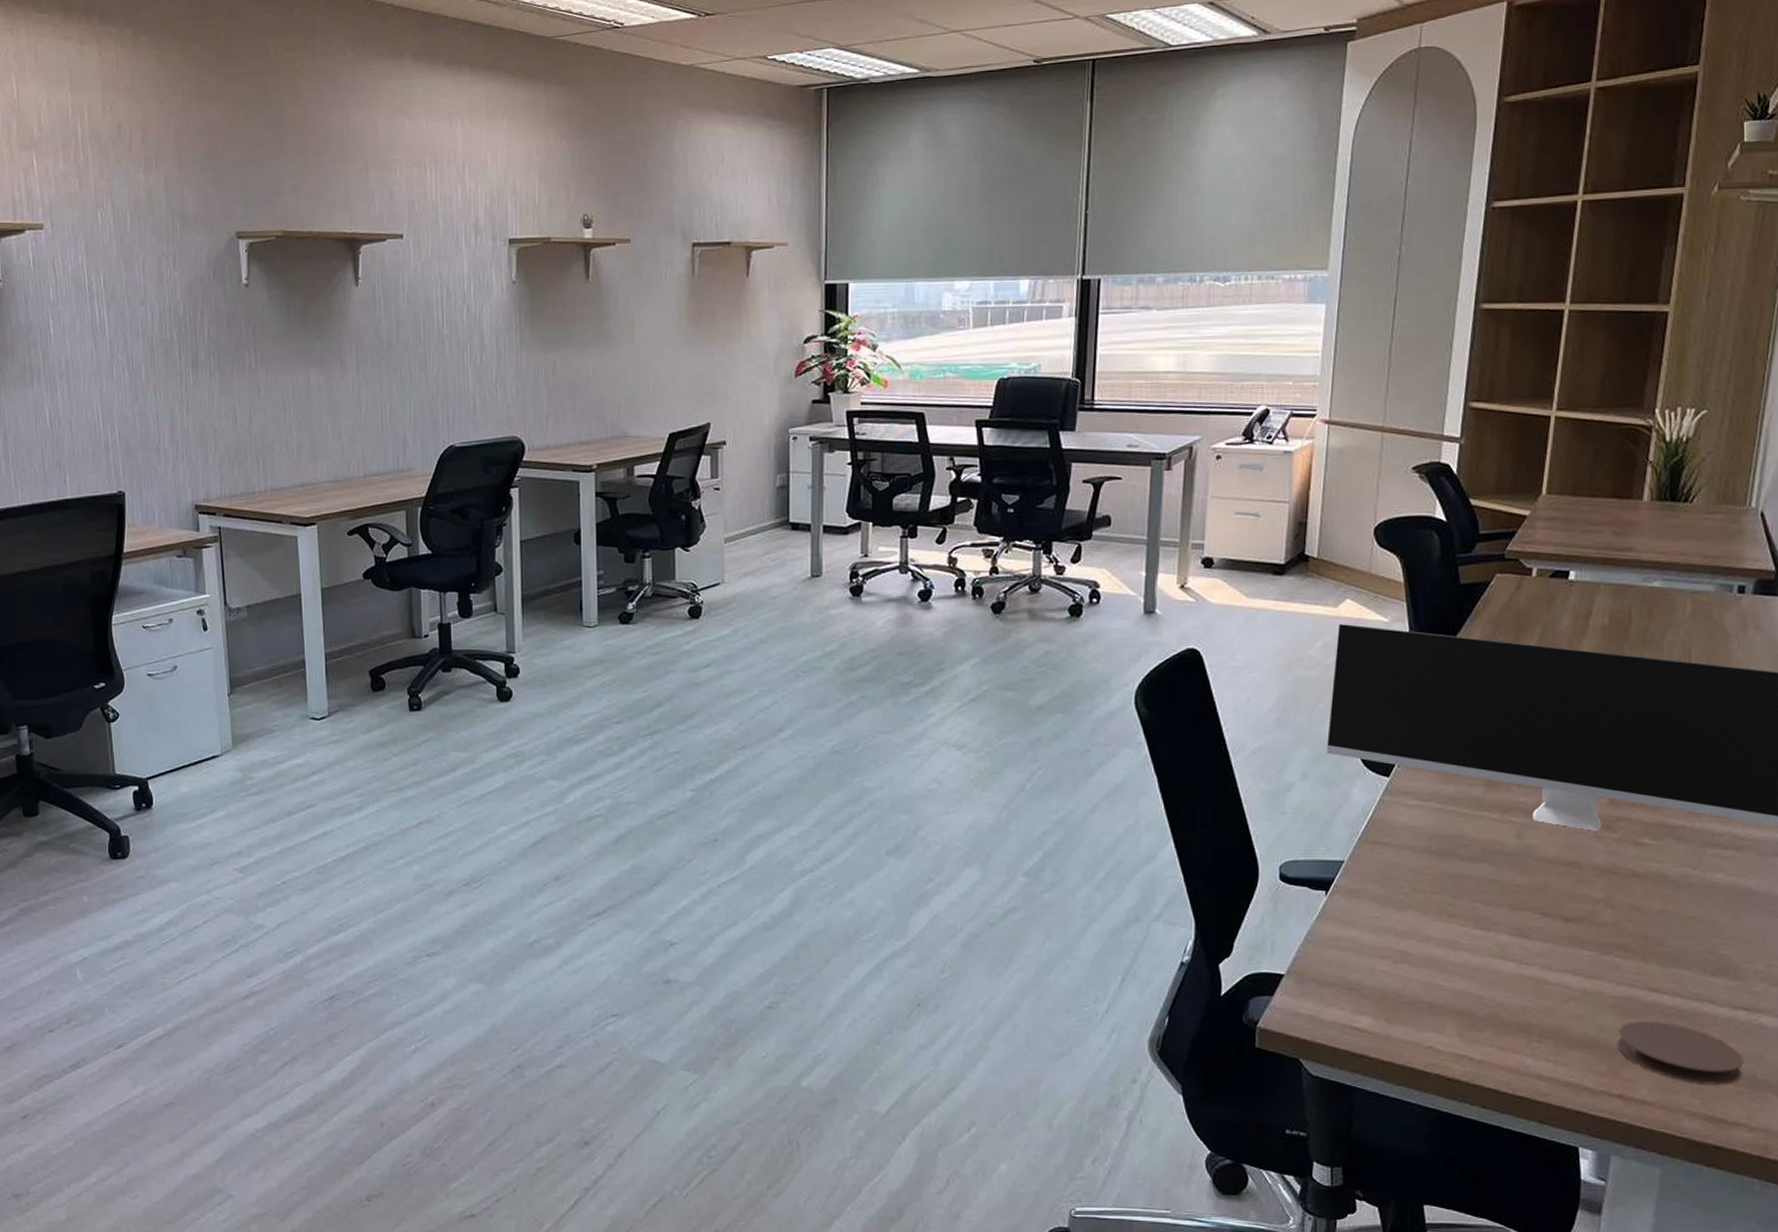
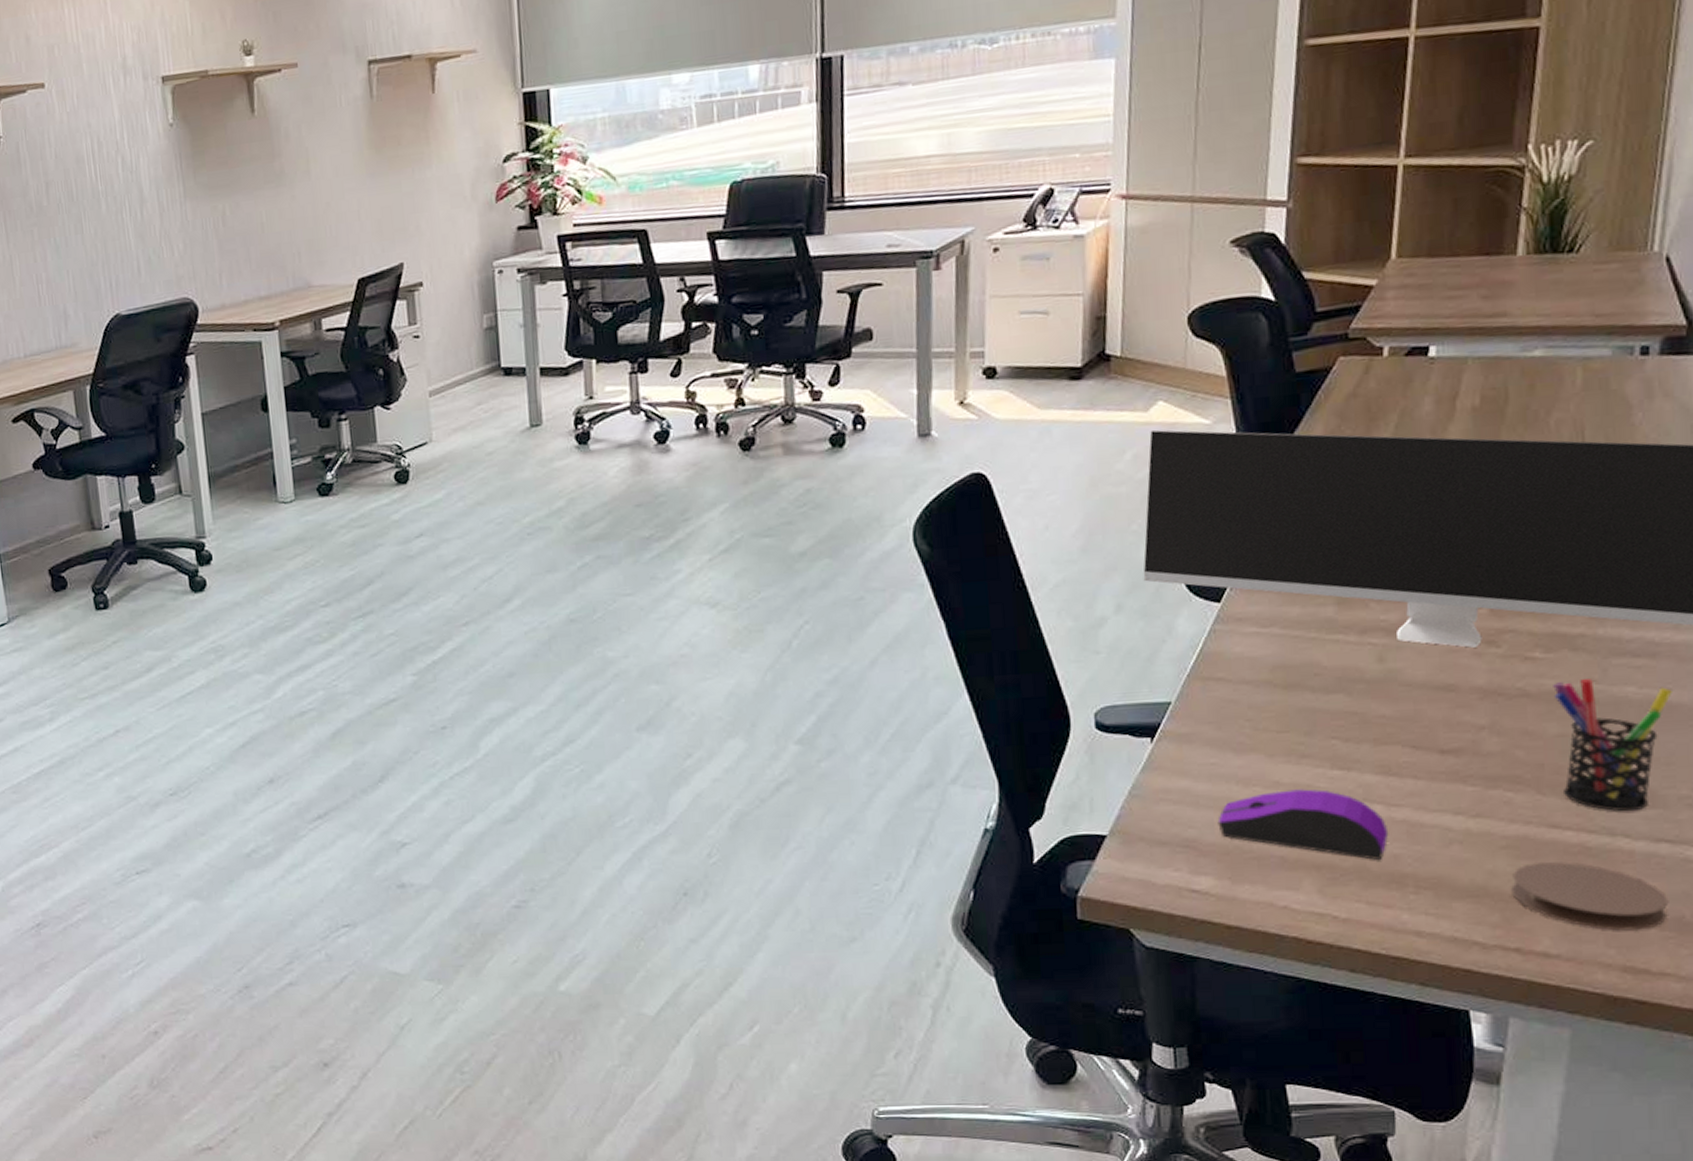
computer mouse: none [1378,944,1519,1012] -> present [1217,789,1389,861]
pen holder: none [1658,865,1753,982] -> present [1553,679,1672,812]

